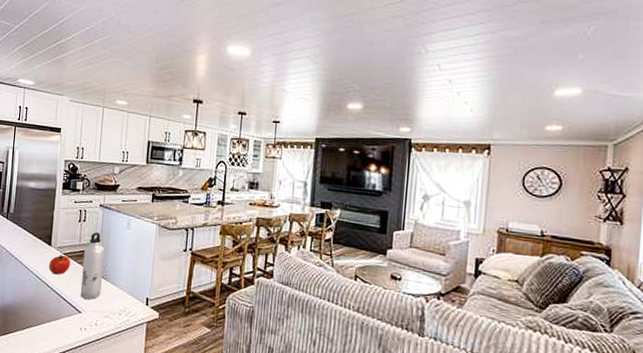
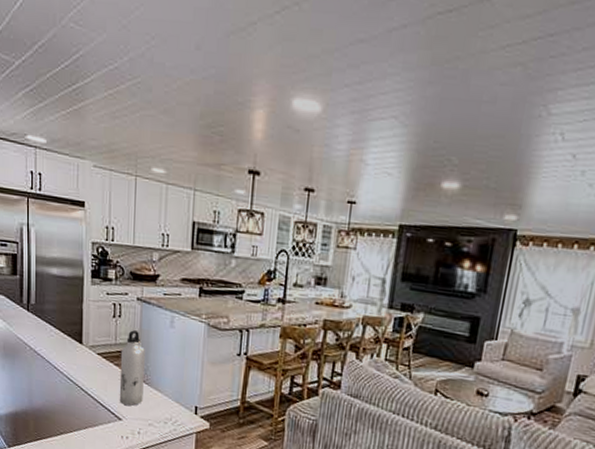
fruit: present [49,254,71,275] -> none [81,354,107,377]

